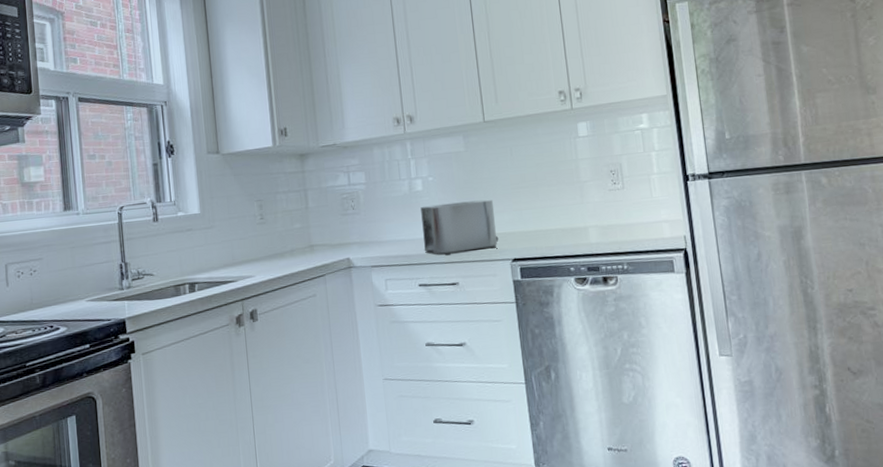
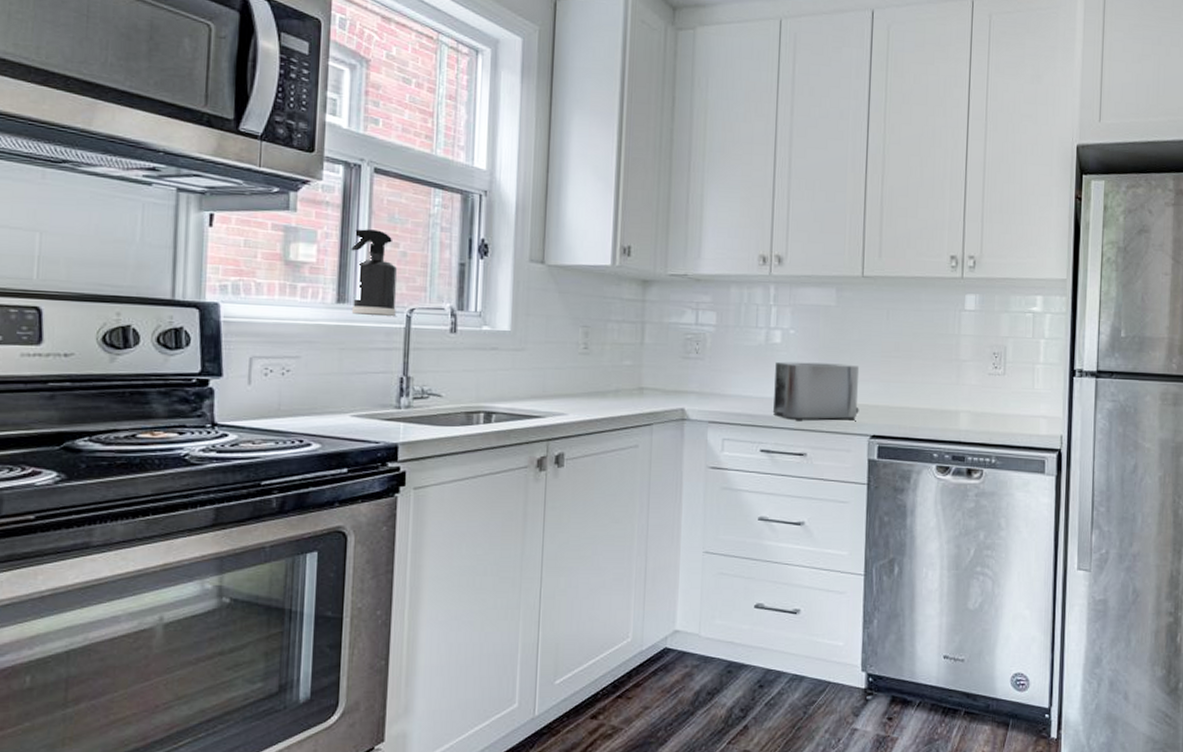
spray bottle: none [69,147,110,218] -> present [351,229,398,317]

